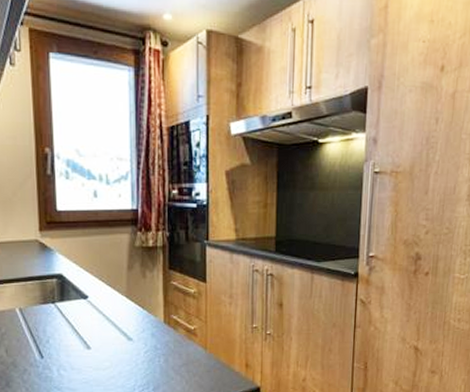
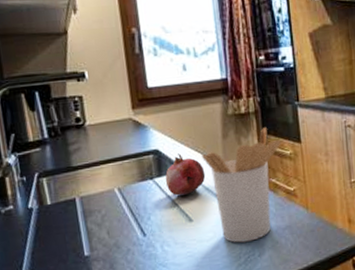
fruit: none [67,280,107,322] -> present [165,153,206,196]
utensil holder: none [105,262,186,375] -> present [202,126,281,243]

